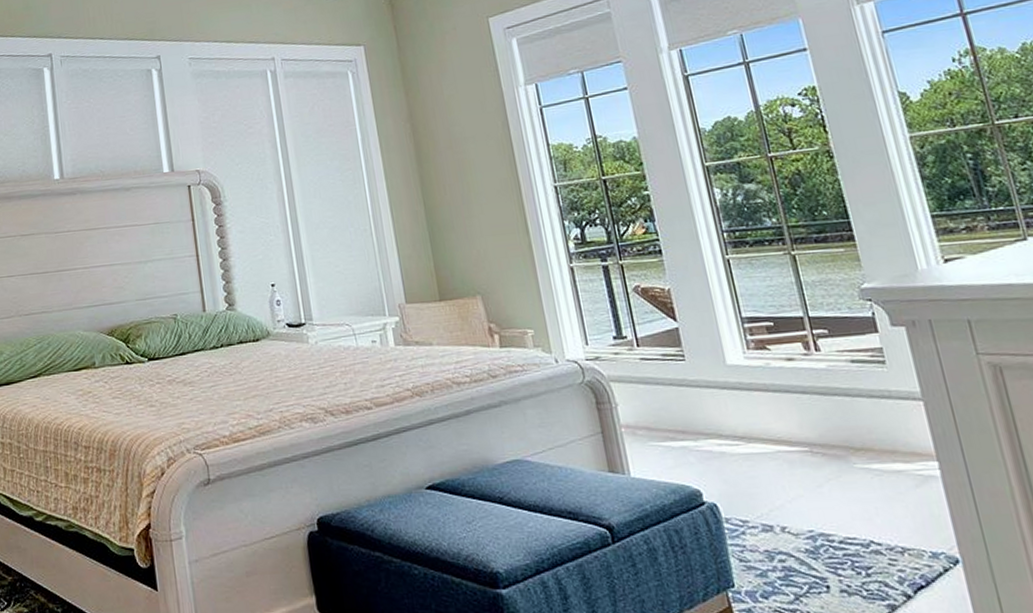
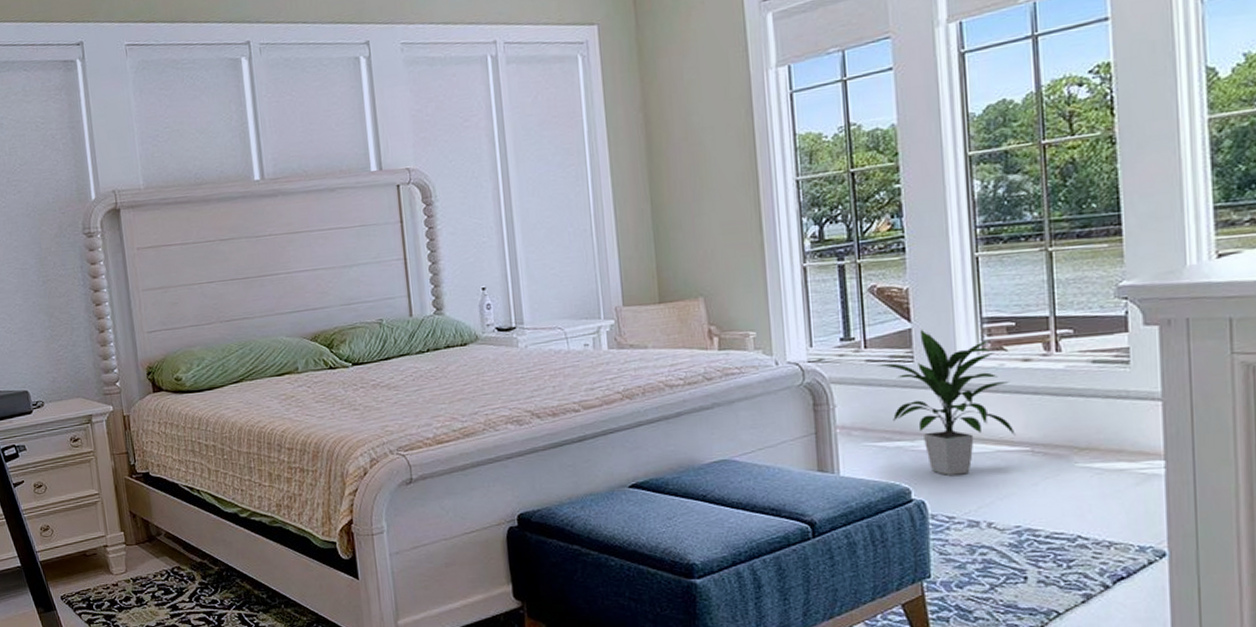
indoor plant: none [652,328,793,477] -> present [877,329,1016,476]

